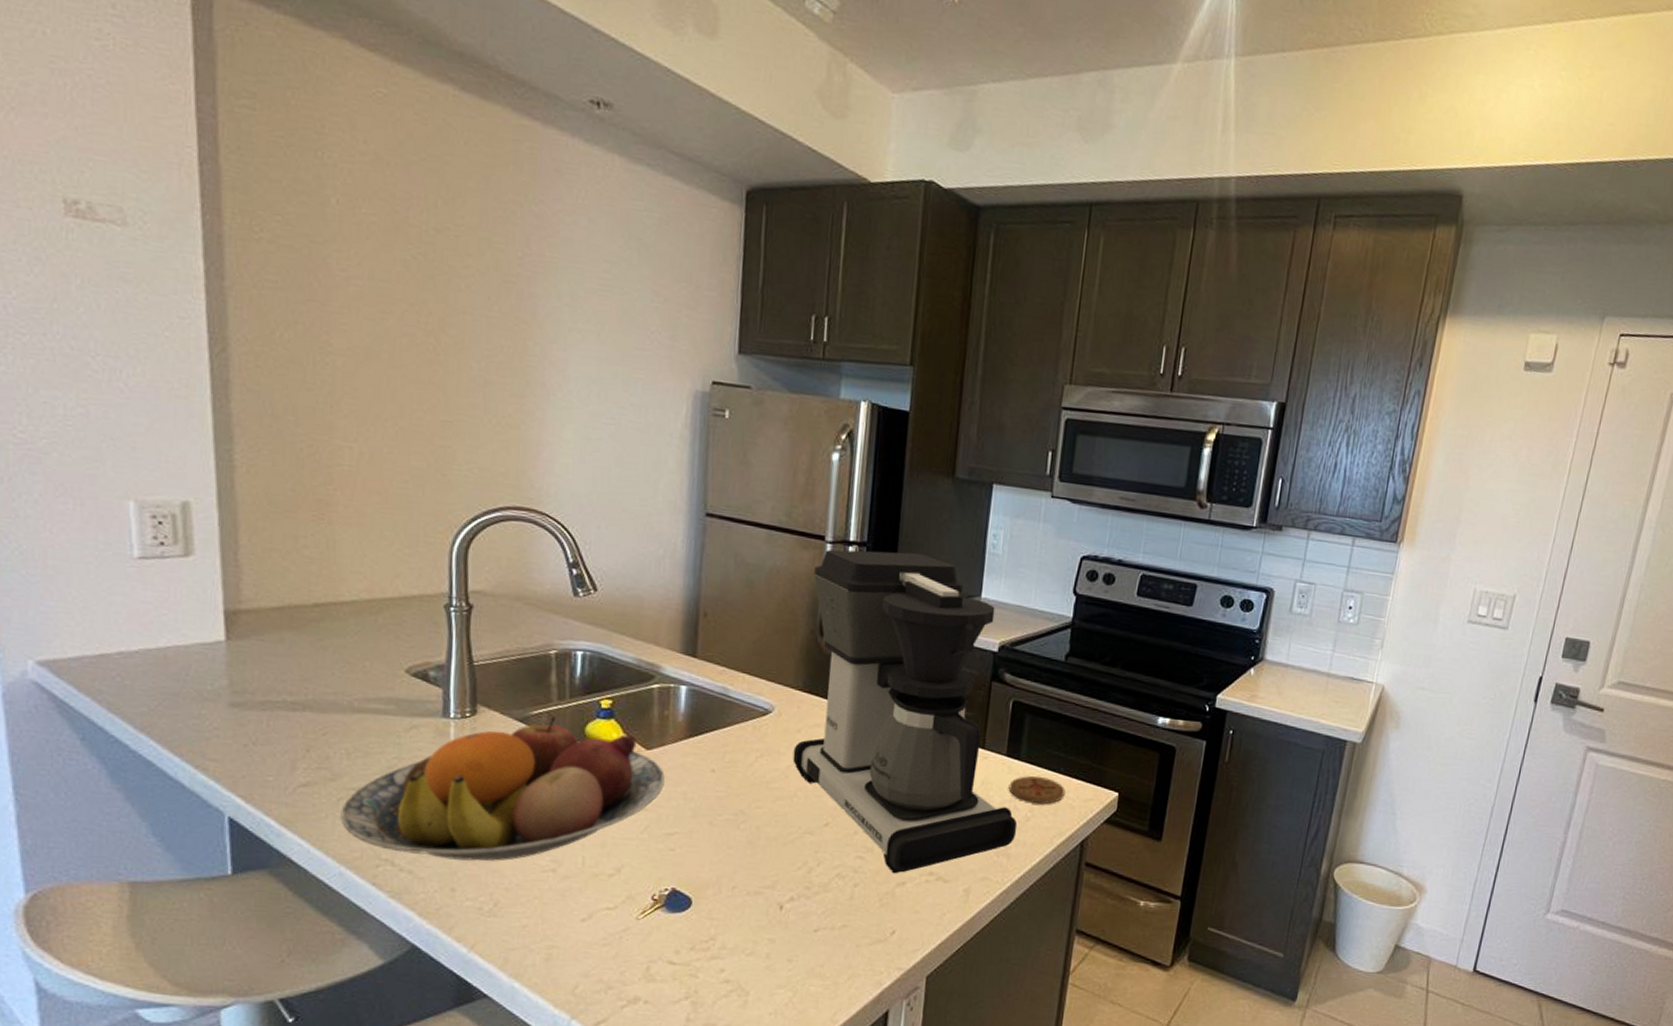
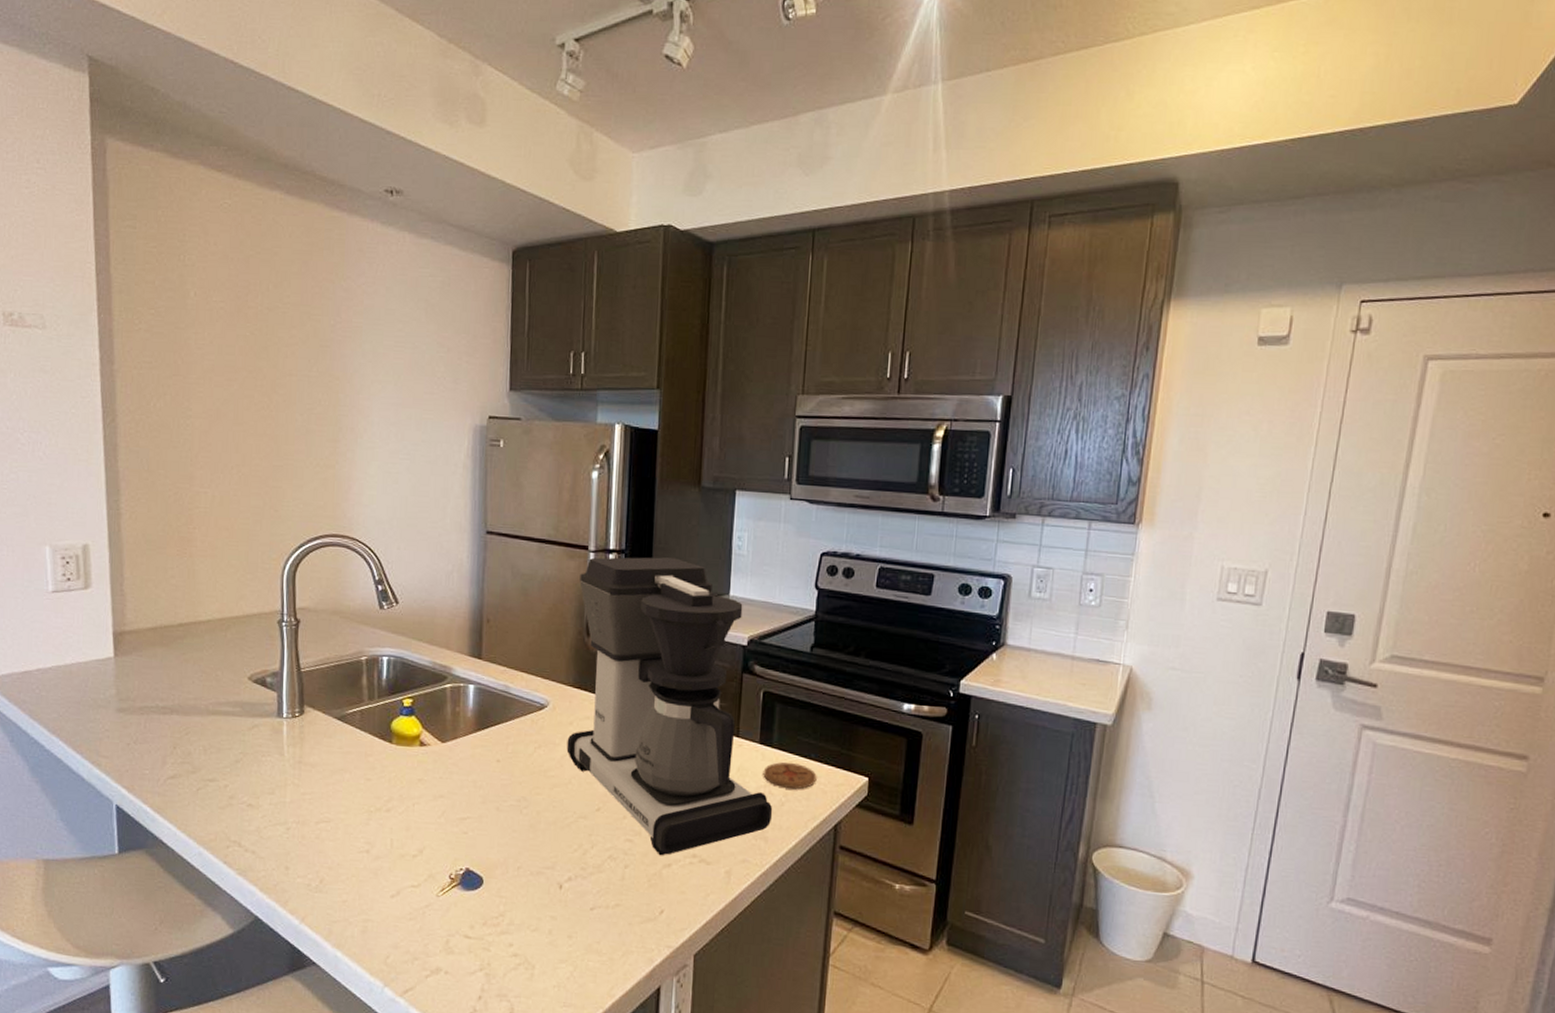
fruit bowl: present [340,716,665,861] -> none [199,714,458,843]

